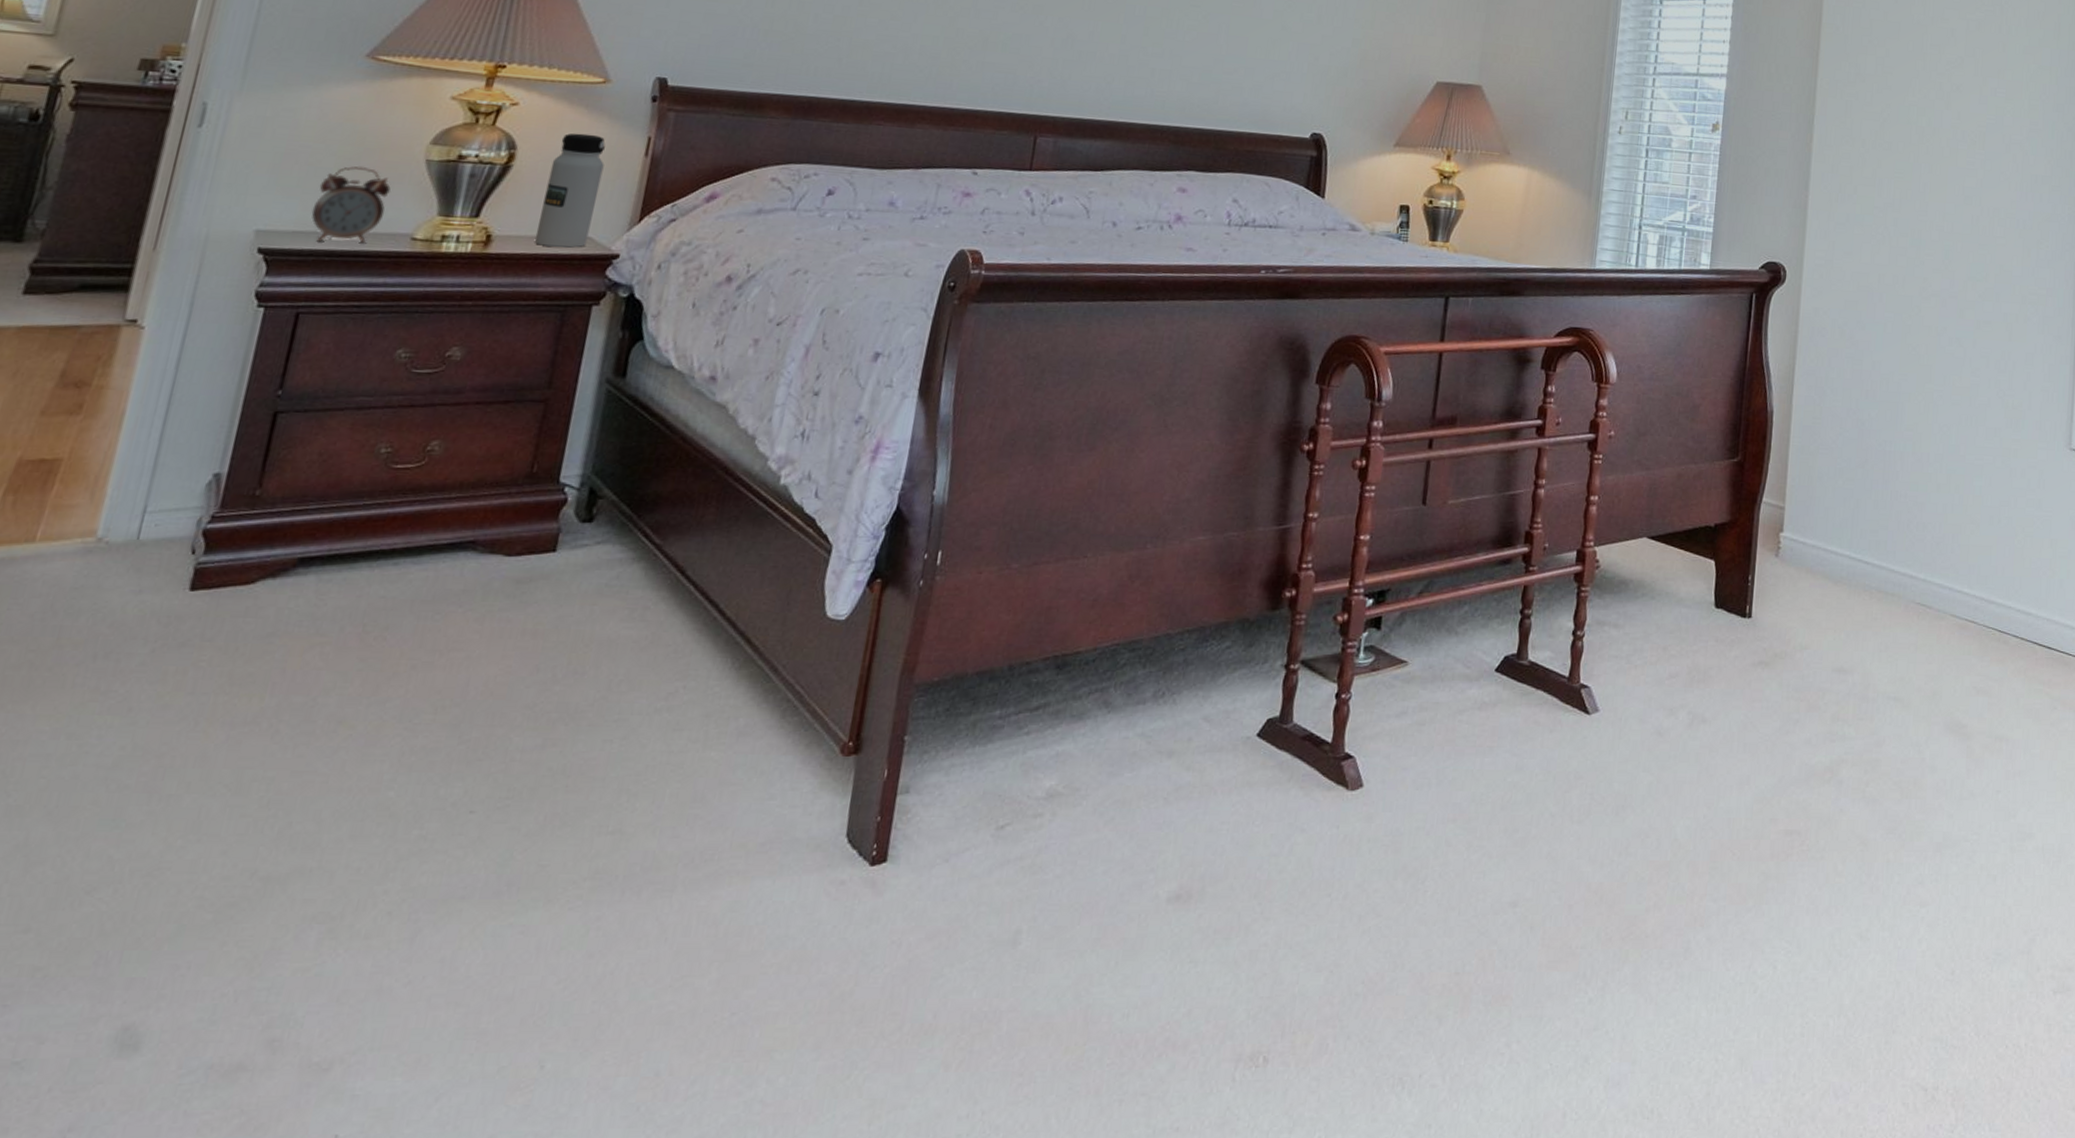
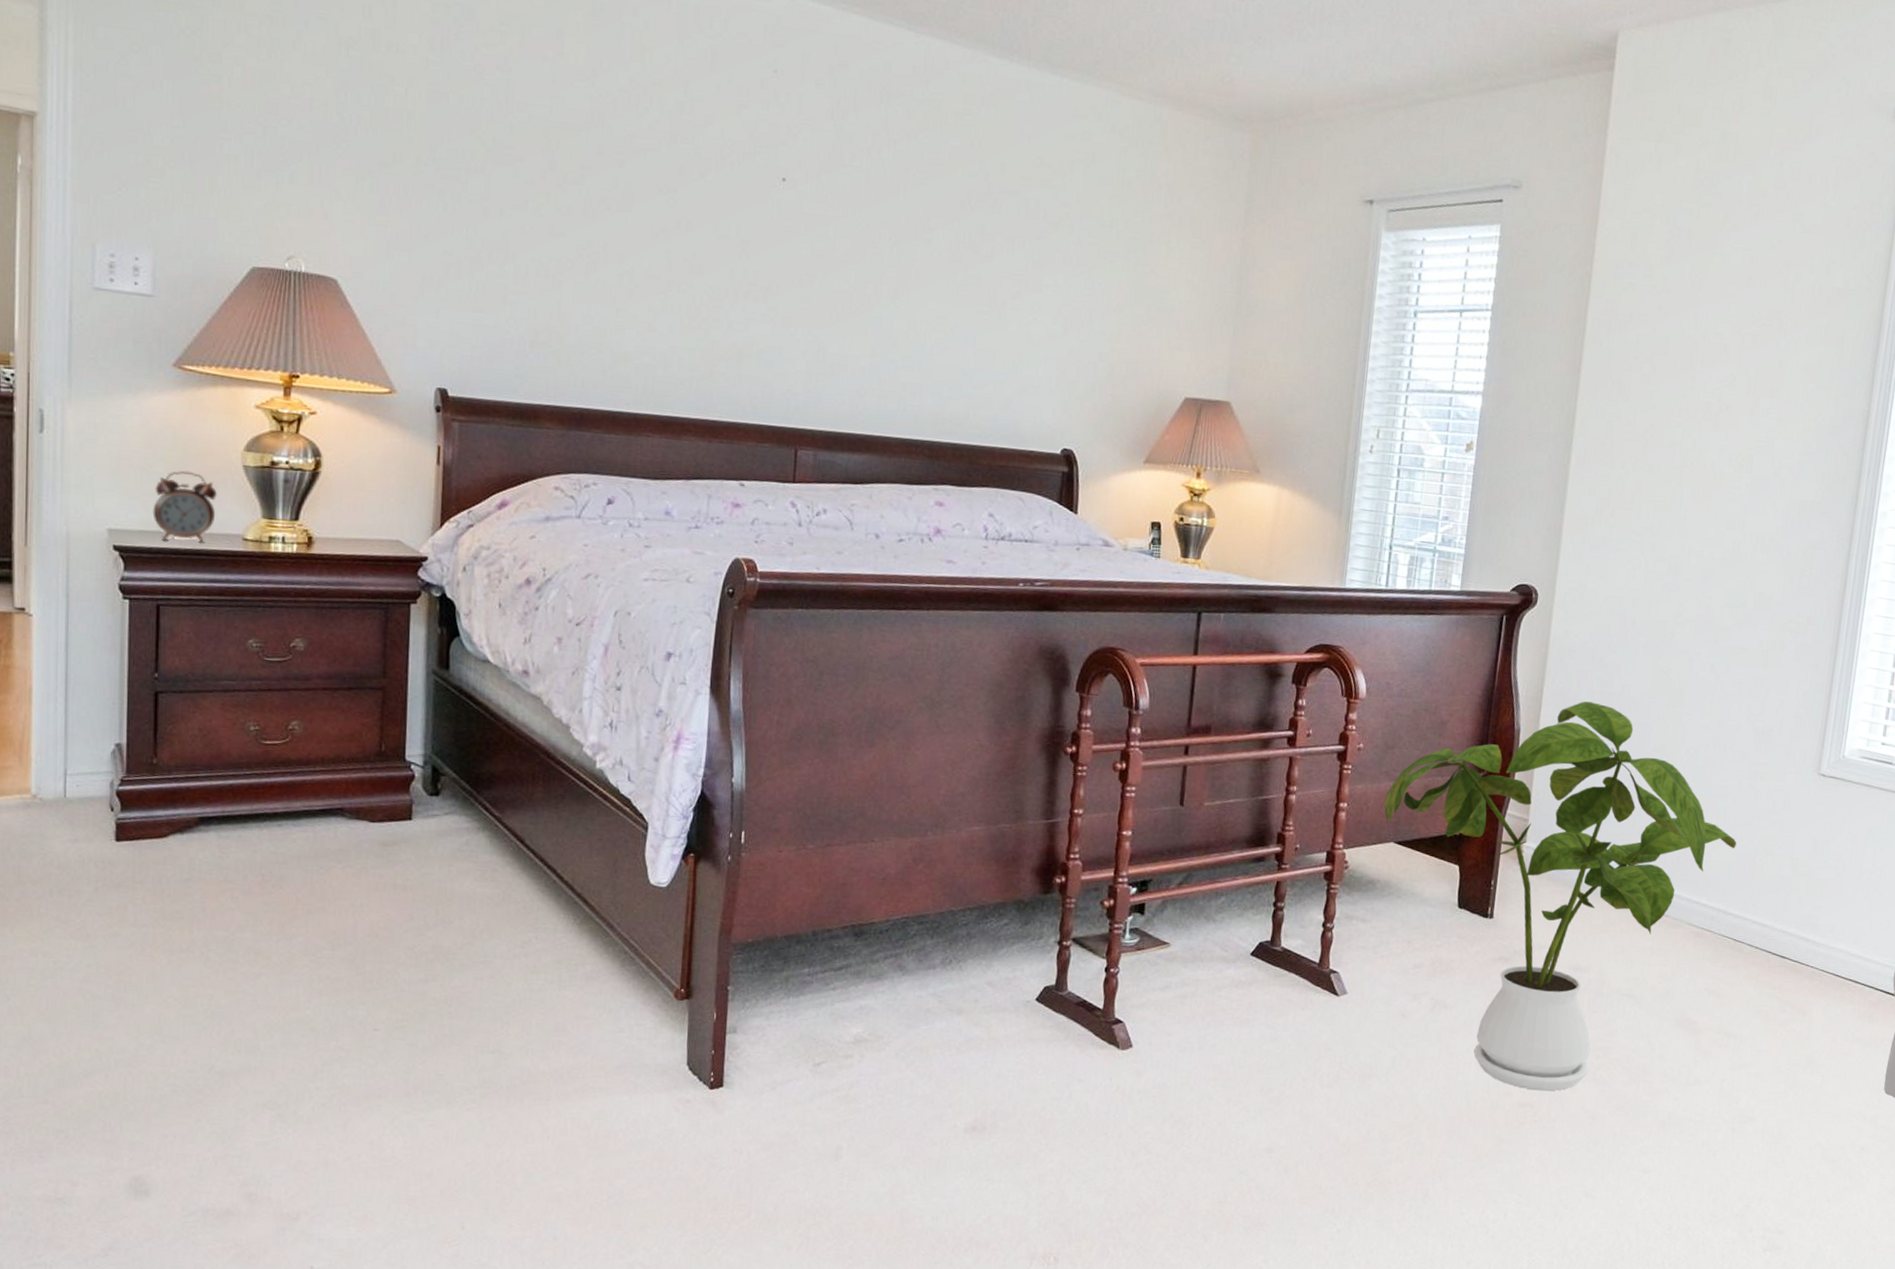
water bottle: present [534,133,606,248] -> none [350,441,402,551]
house plant: none [1636,380,1995,815] -> present [1384,701,1737,1091]

